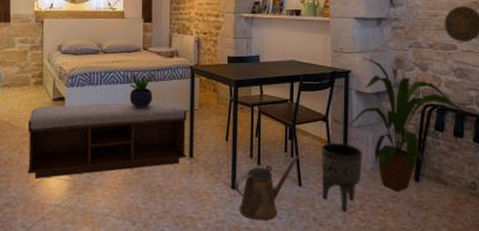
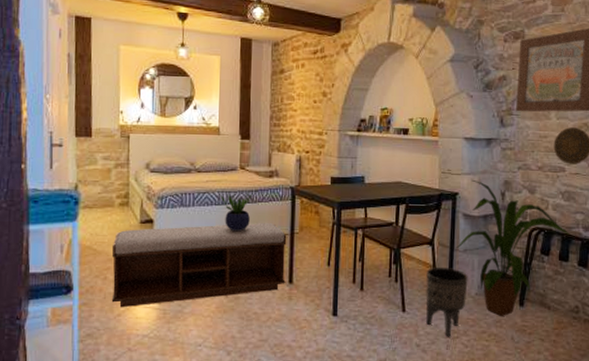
watering can: present [235,155,301,220] -> none [336,280,405,347]

